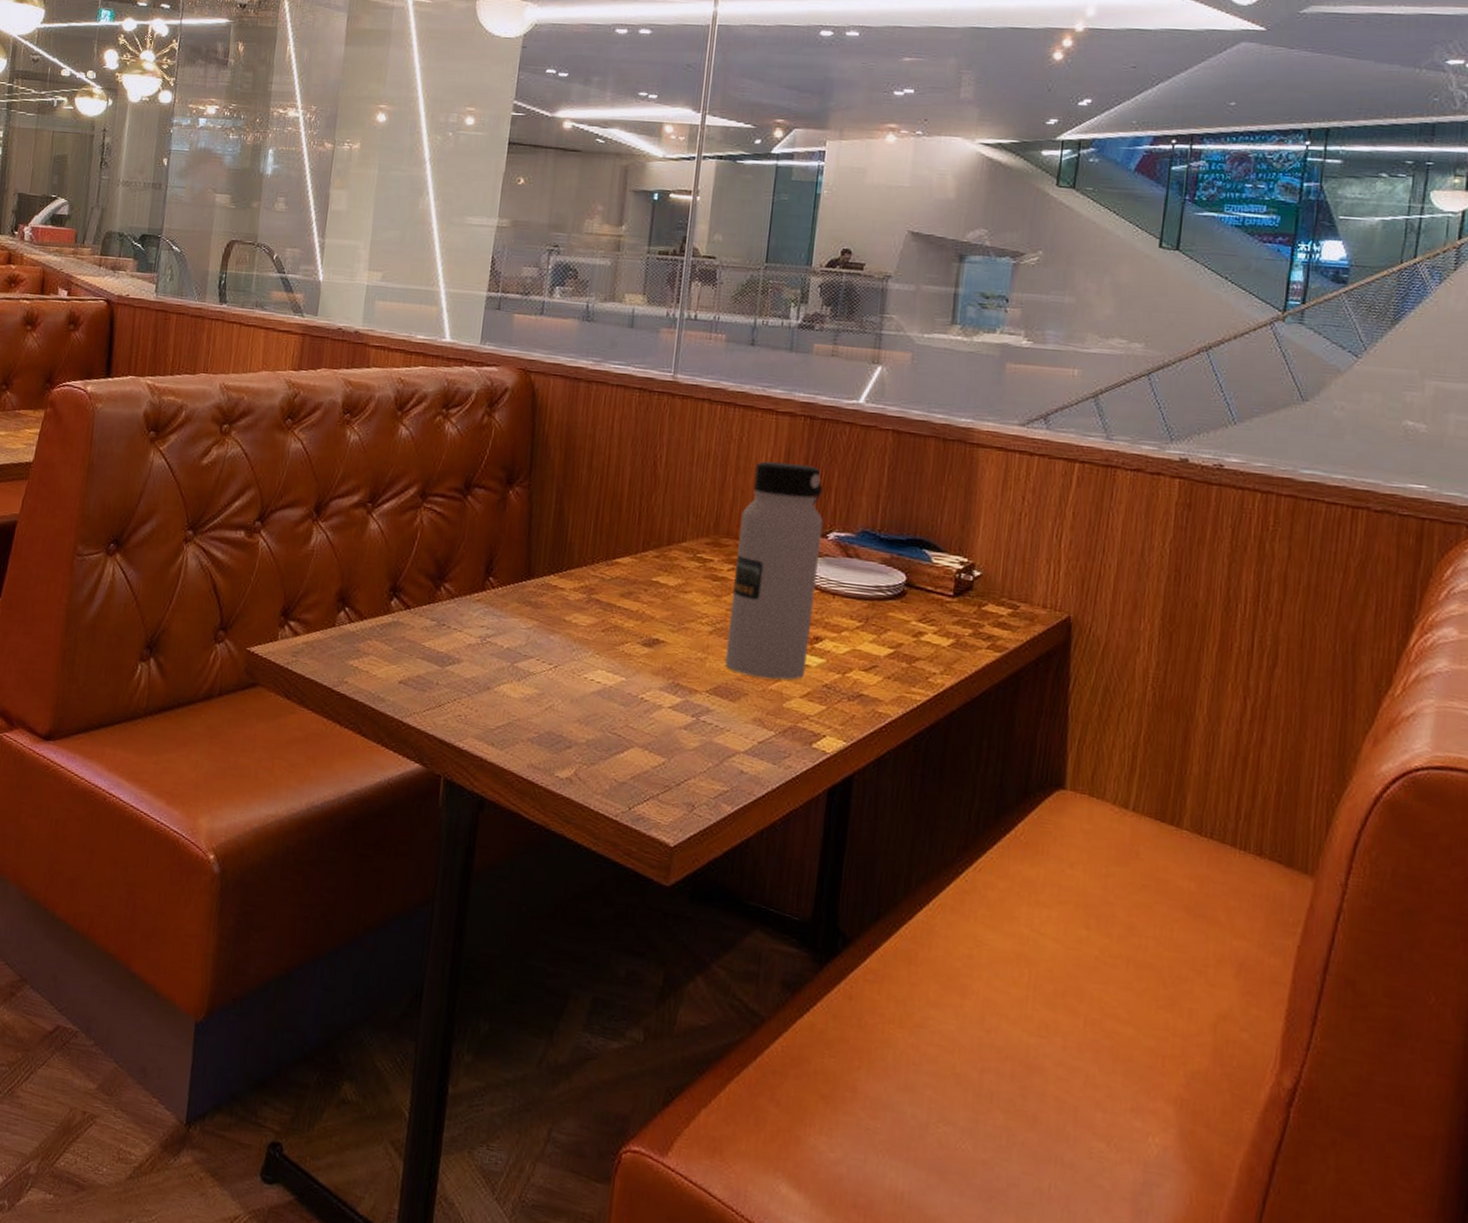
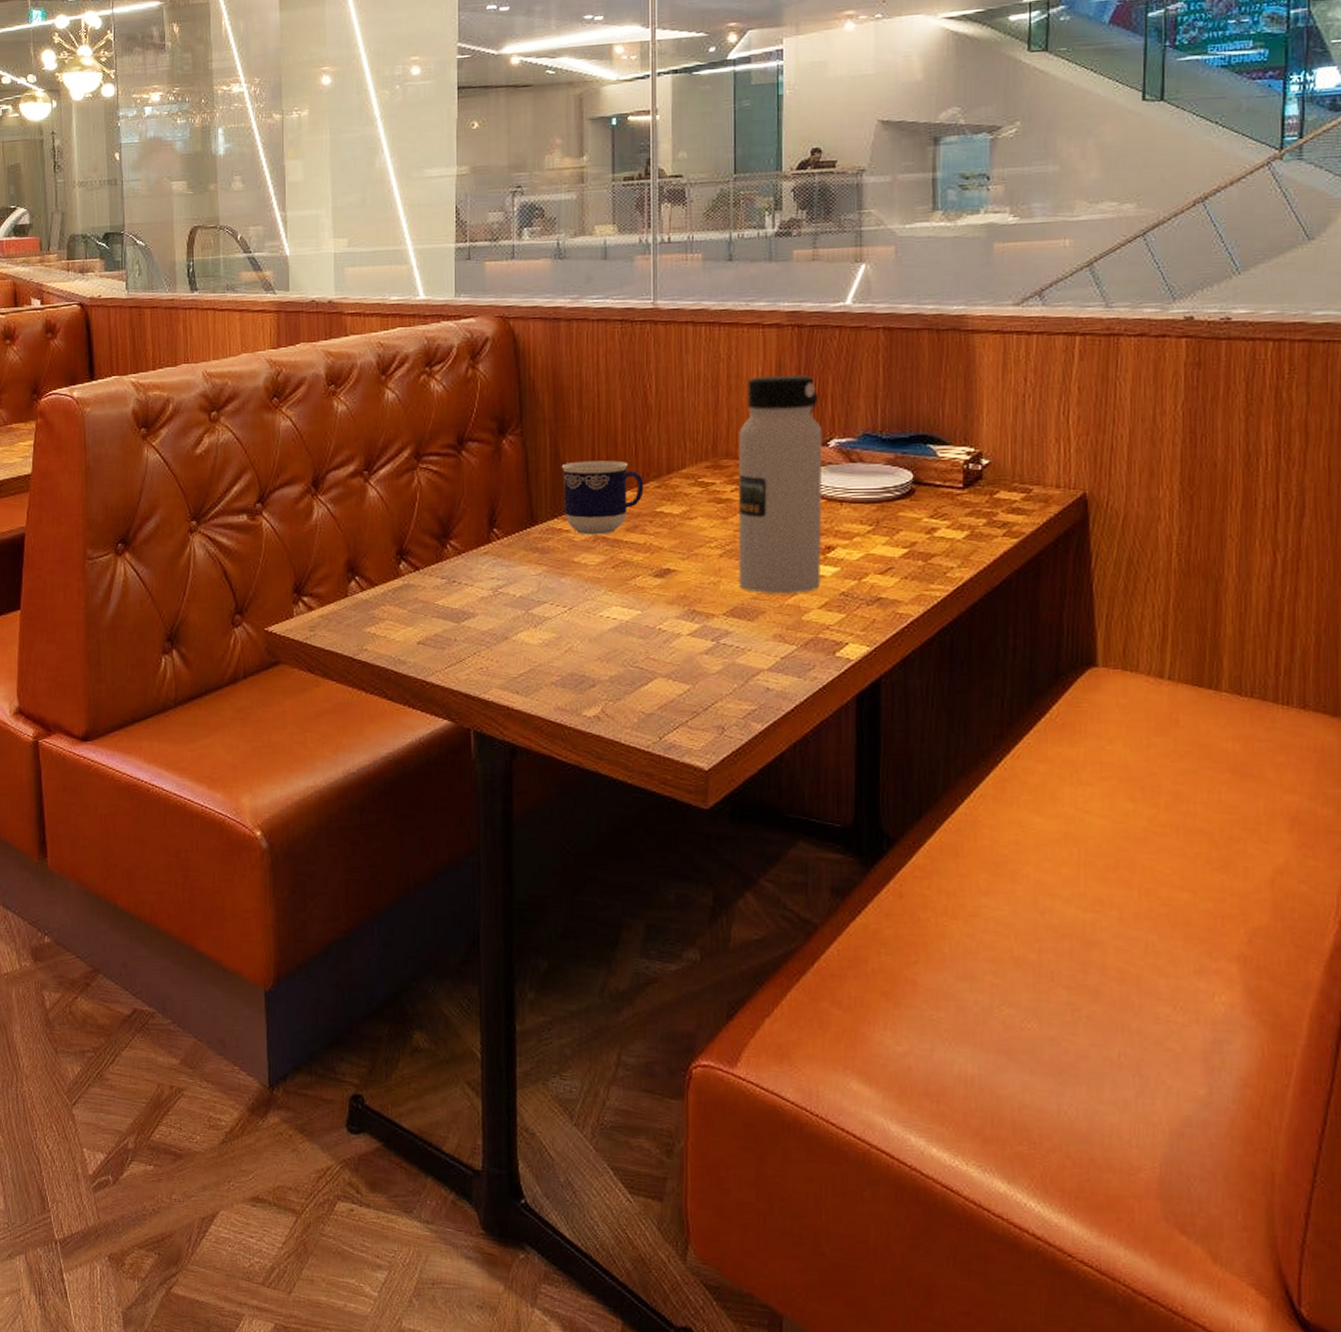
cup: none [561,521,644,598] -> present [561,460,644,535]

